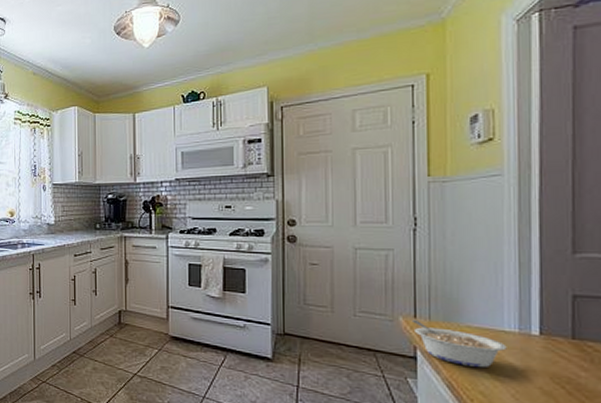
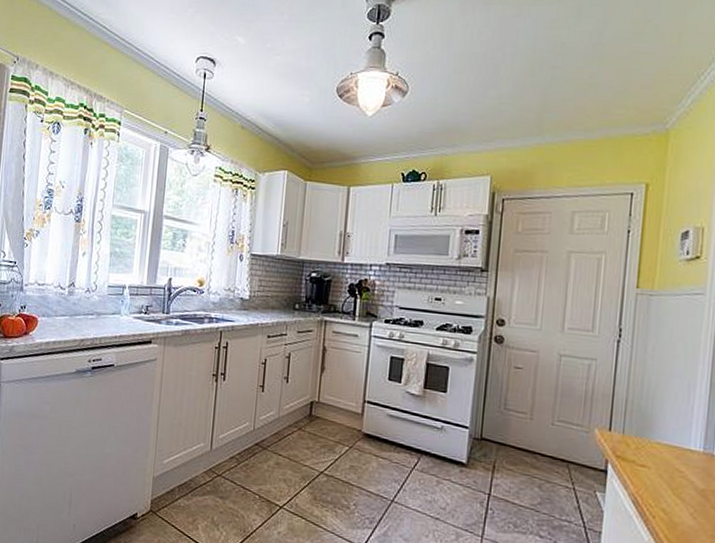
legume: present [411,319,507,368] -> none [606,432,691,485]

